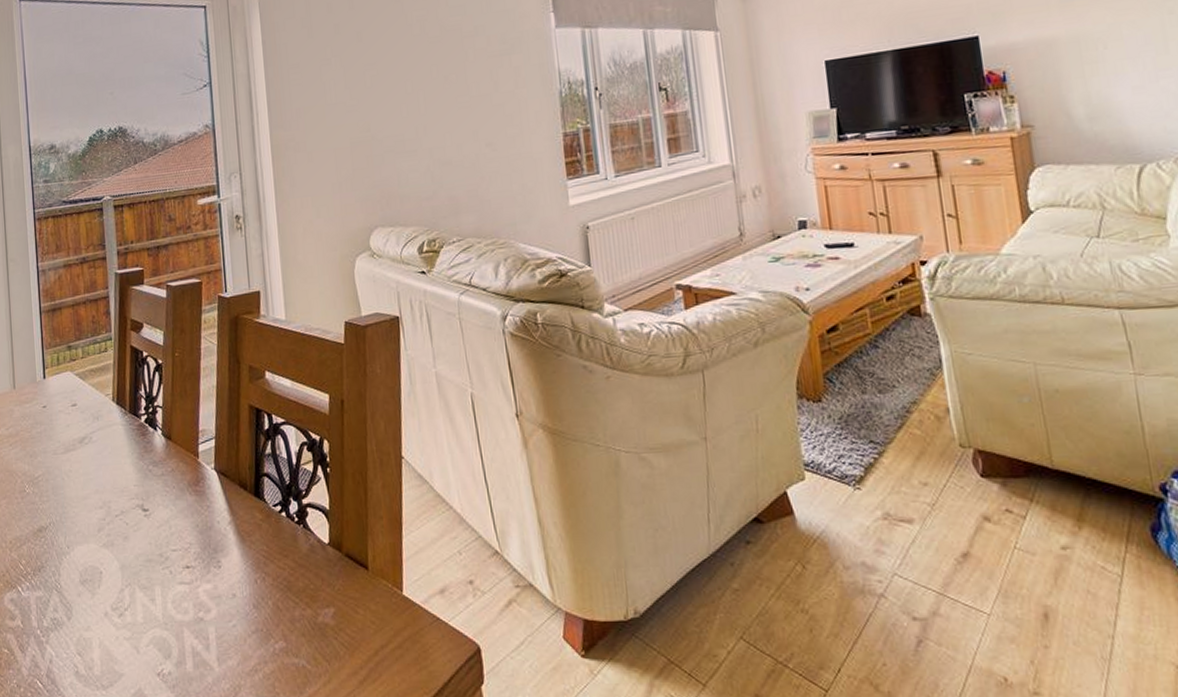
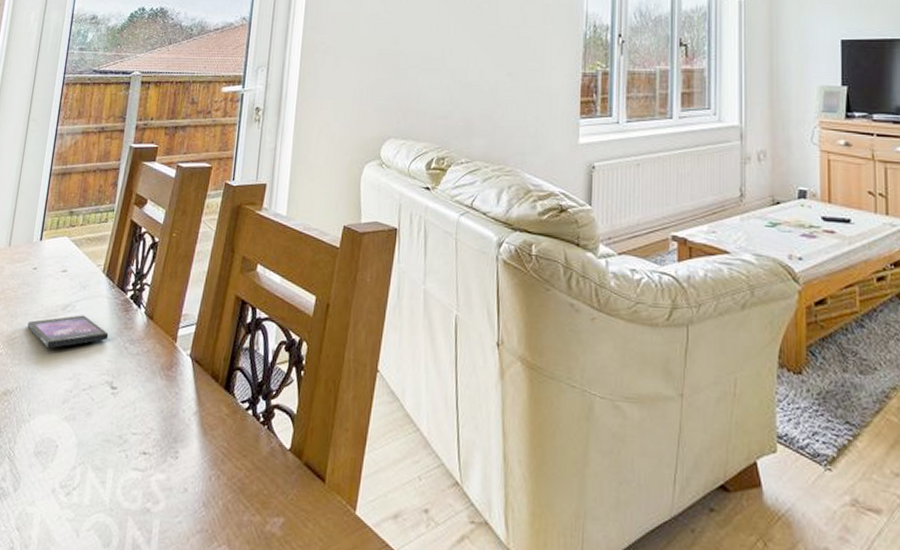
smartphone: none [48,445,131,482] -> present [27,315,109,349]

